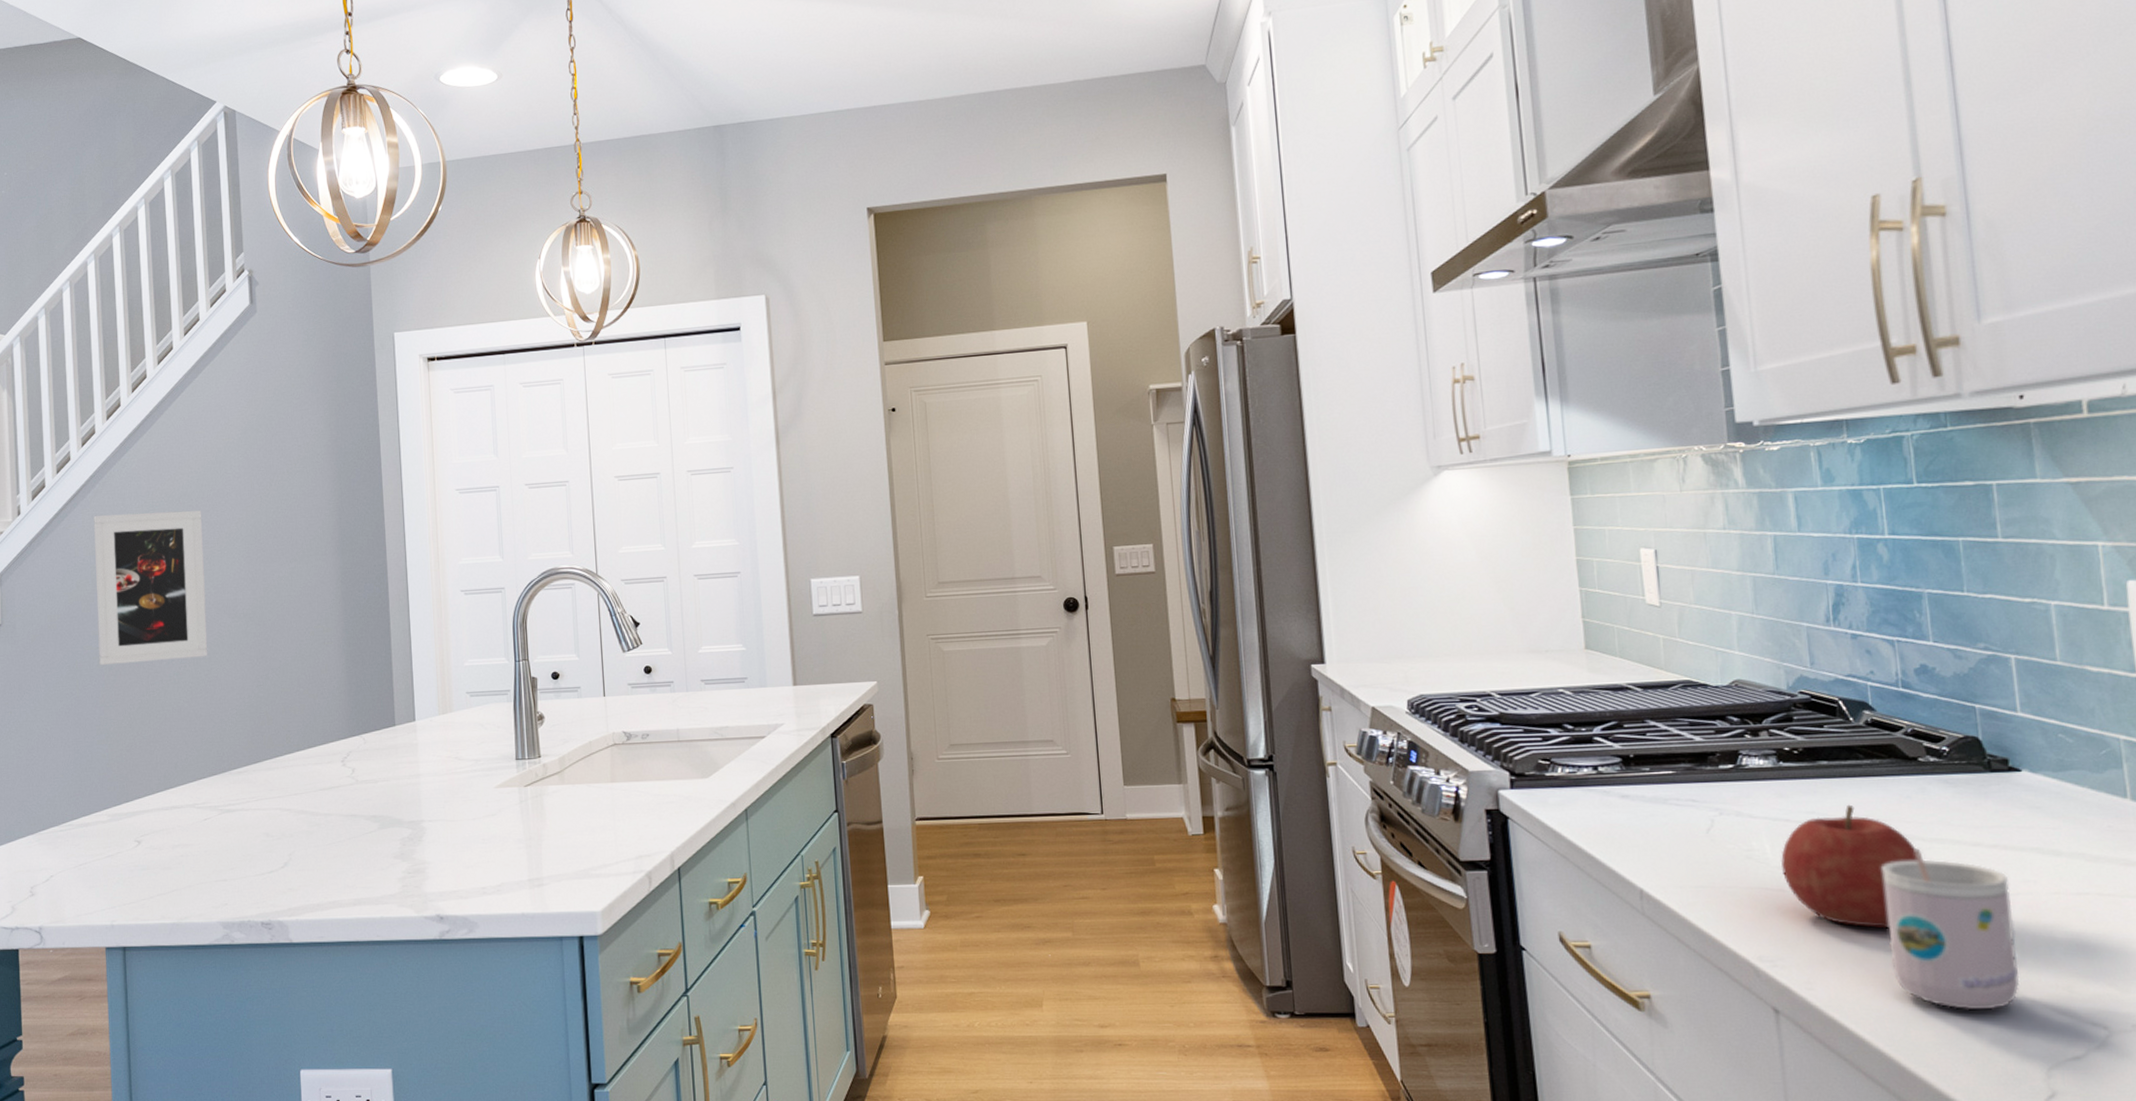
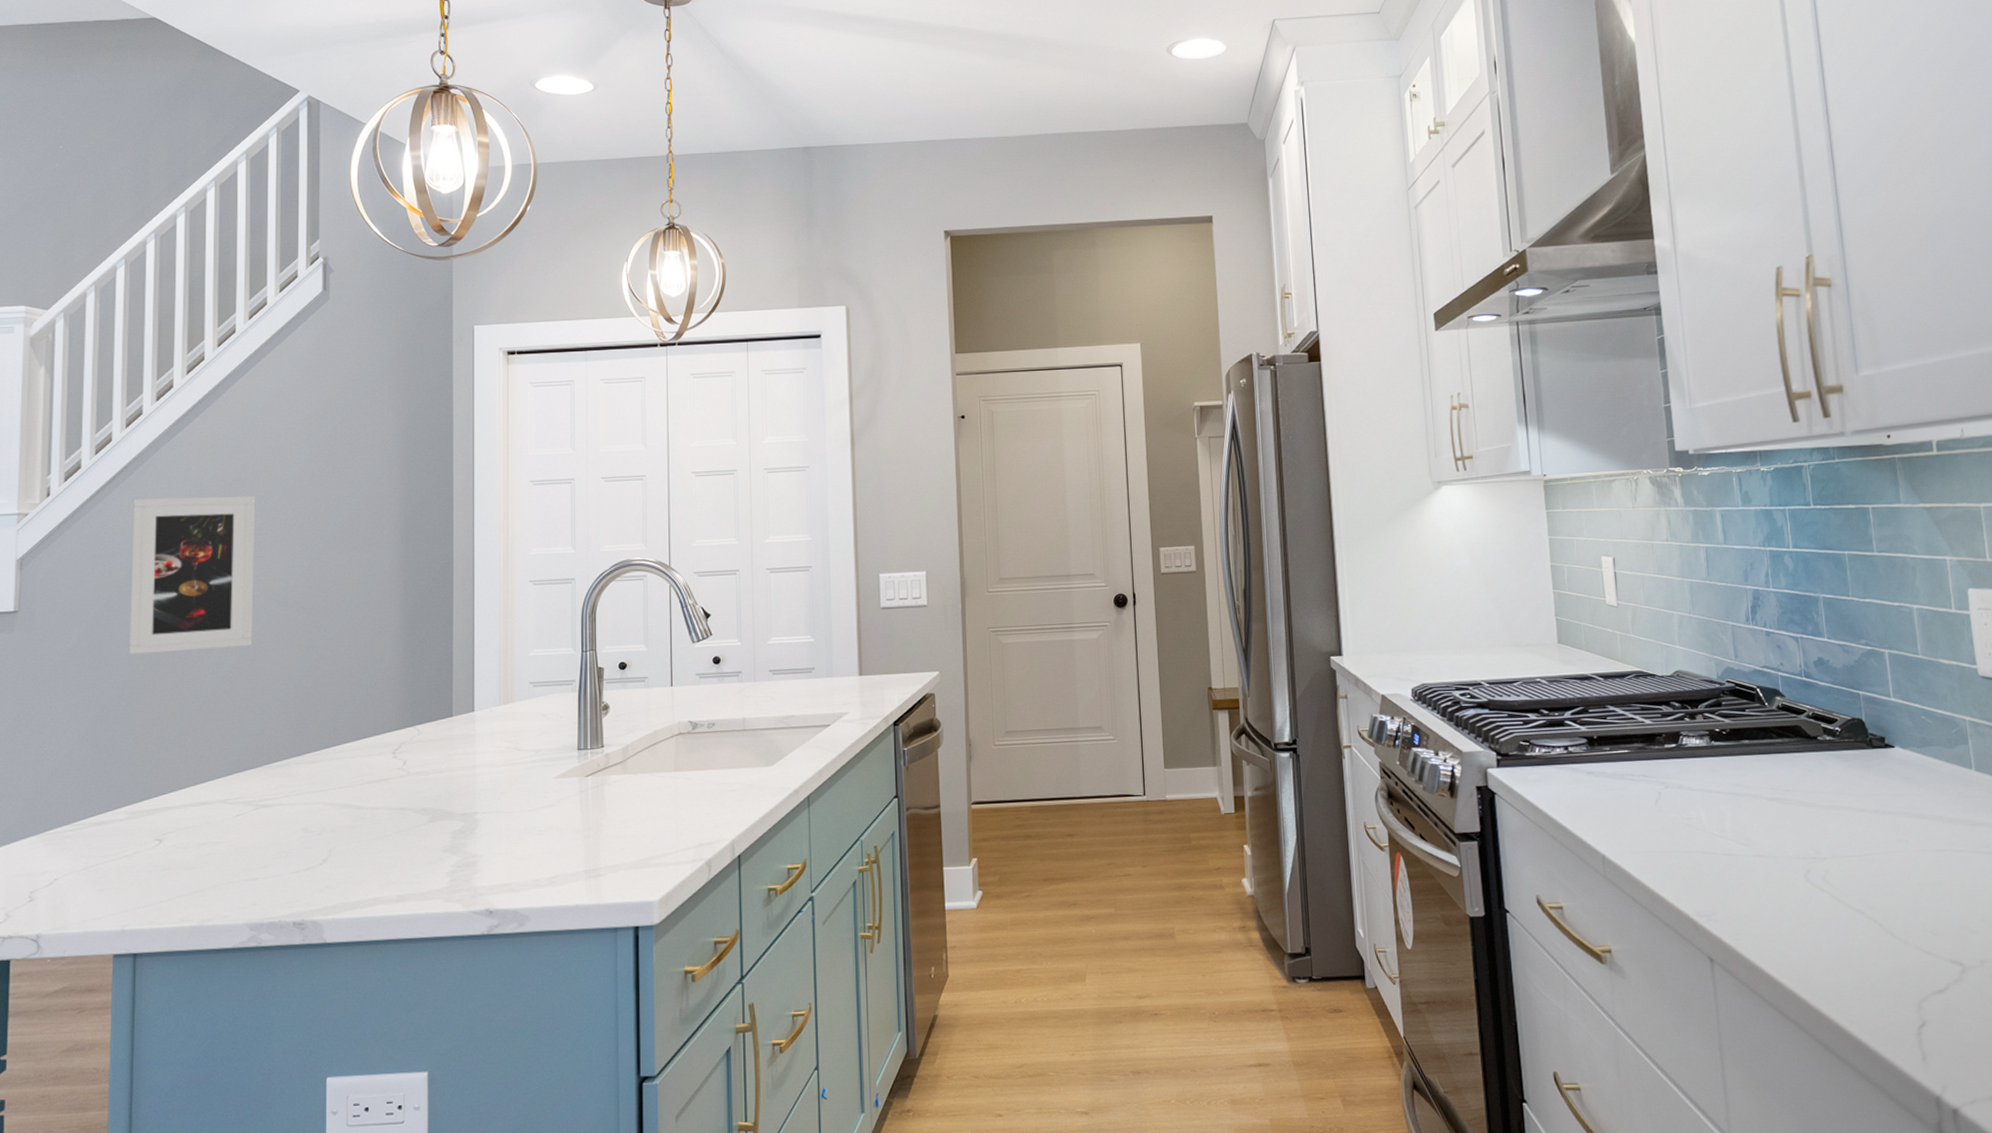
fruit: present [1781,804,1918,929] -> none [1714,777,1819,885]
mug: present [1882,848,2020,1011] -> none [1791,814,1897,954]

